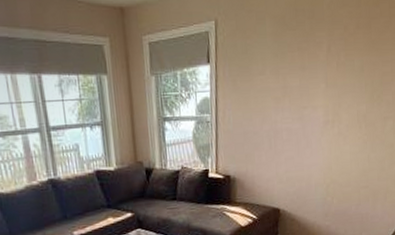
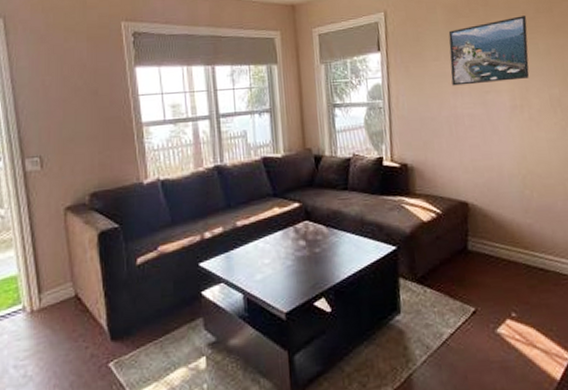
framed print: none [274,31,348,101] -> present [448,15,530,86]

